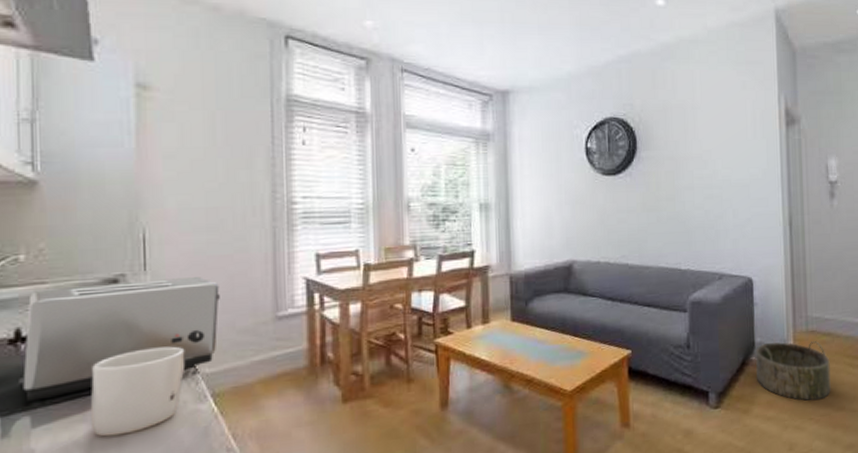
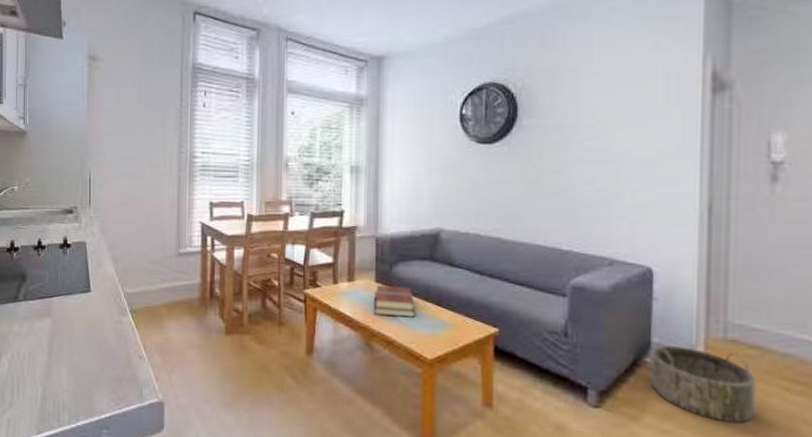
toaster: present [19,277,220,402] -> none [12,213,139,296]
mug: present [90,346,186,437] -> none [52,267,114,331]
books: none [511,321,554,355] -> present [374,285,416,319]

